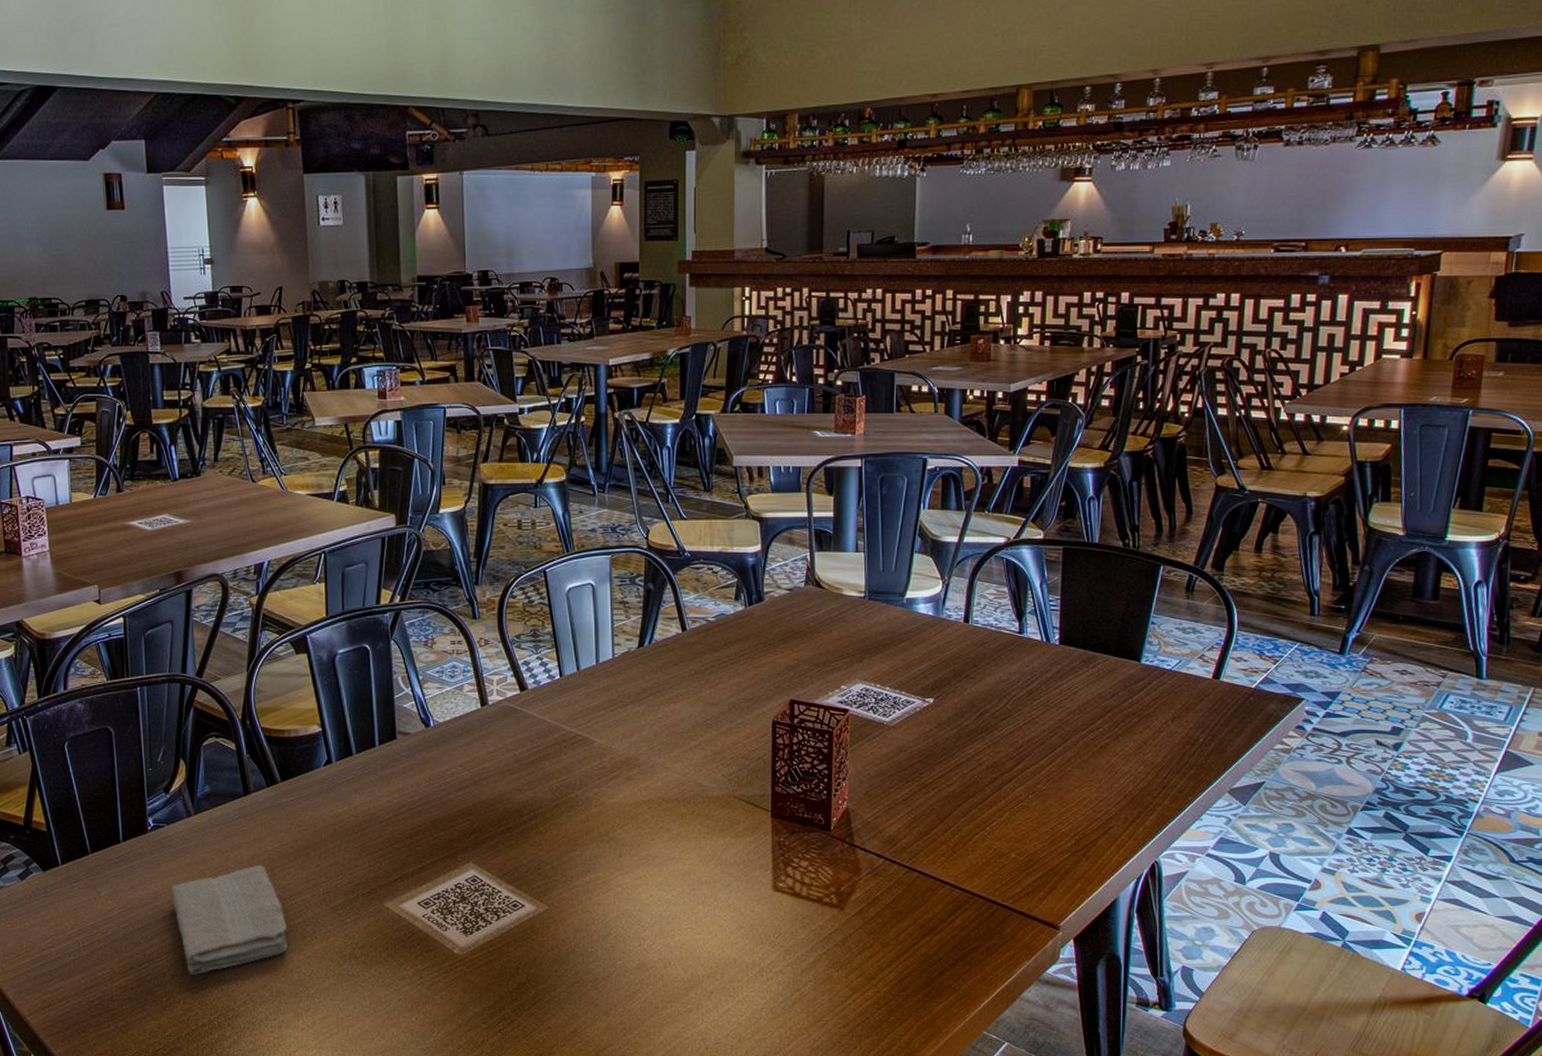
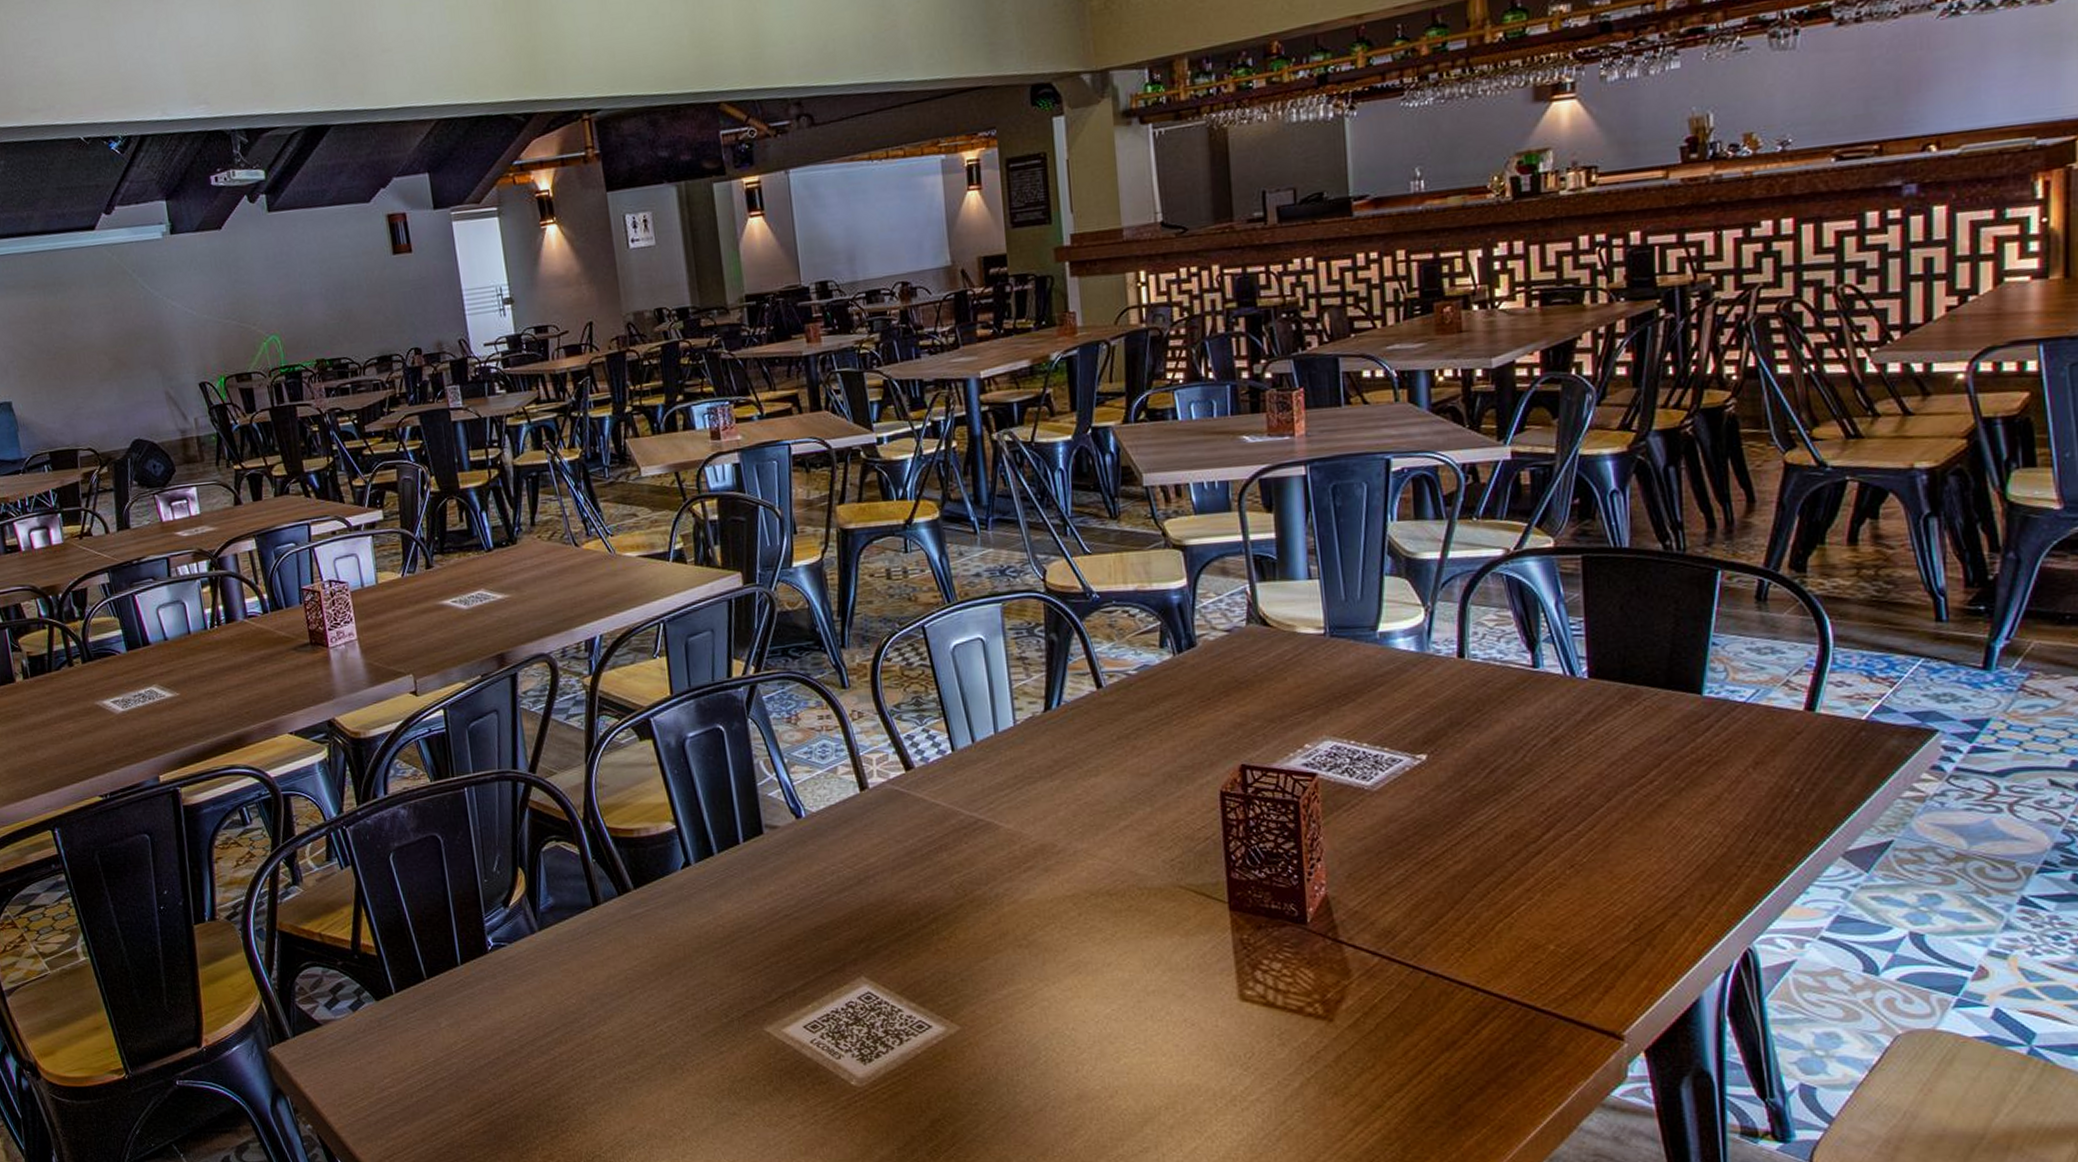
washcloth: present [169,864,288,976] -> none [517,986,656,1117]

